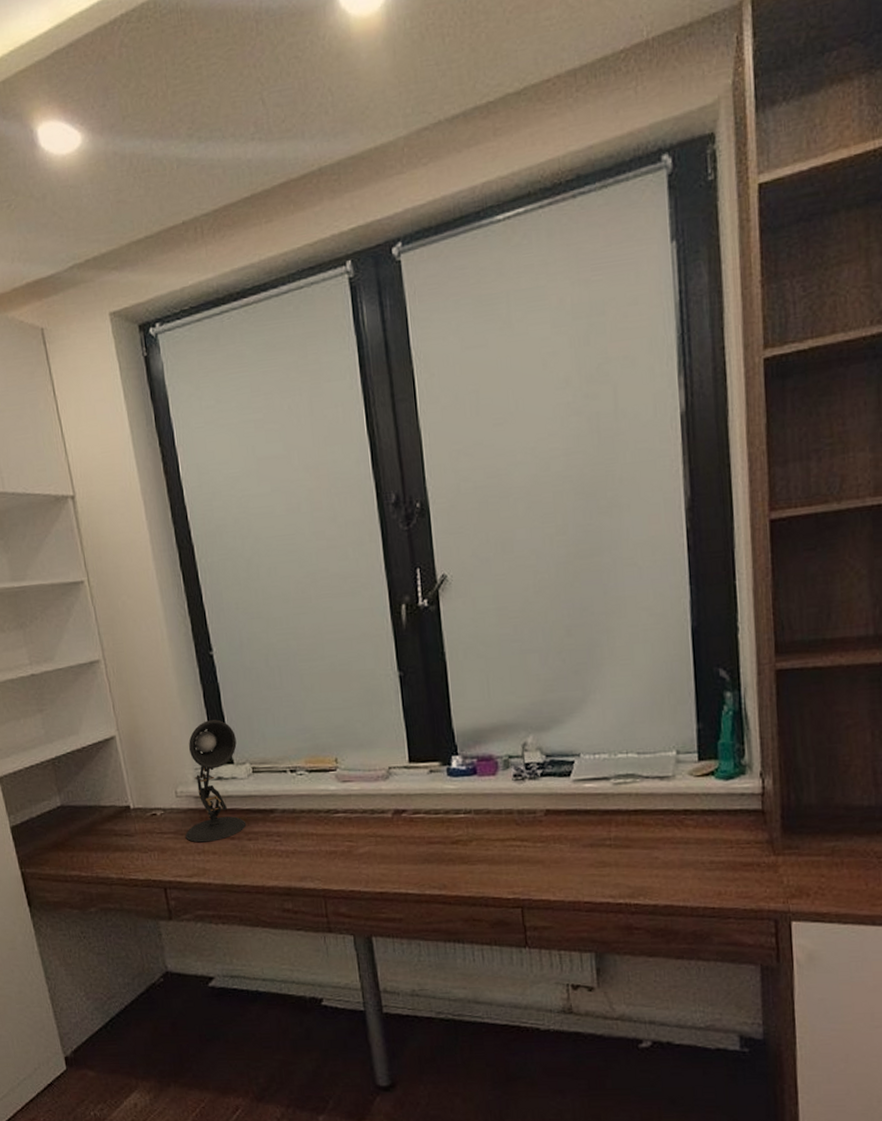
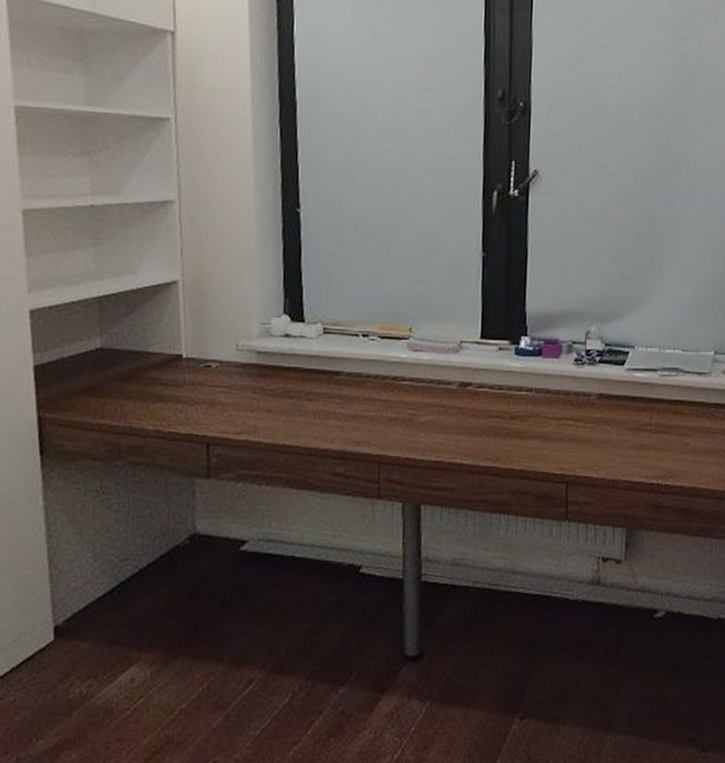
desk lamp: present [185,719,247,843] -> none [240,276,311,399]

